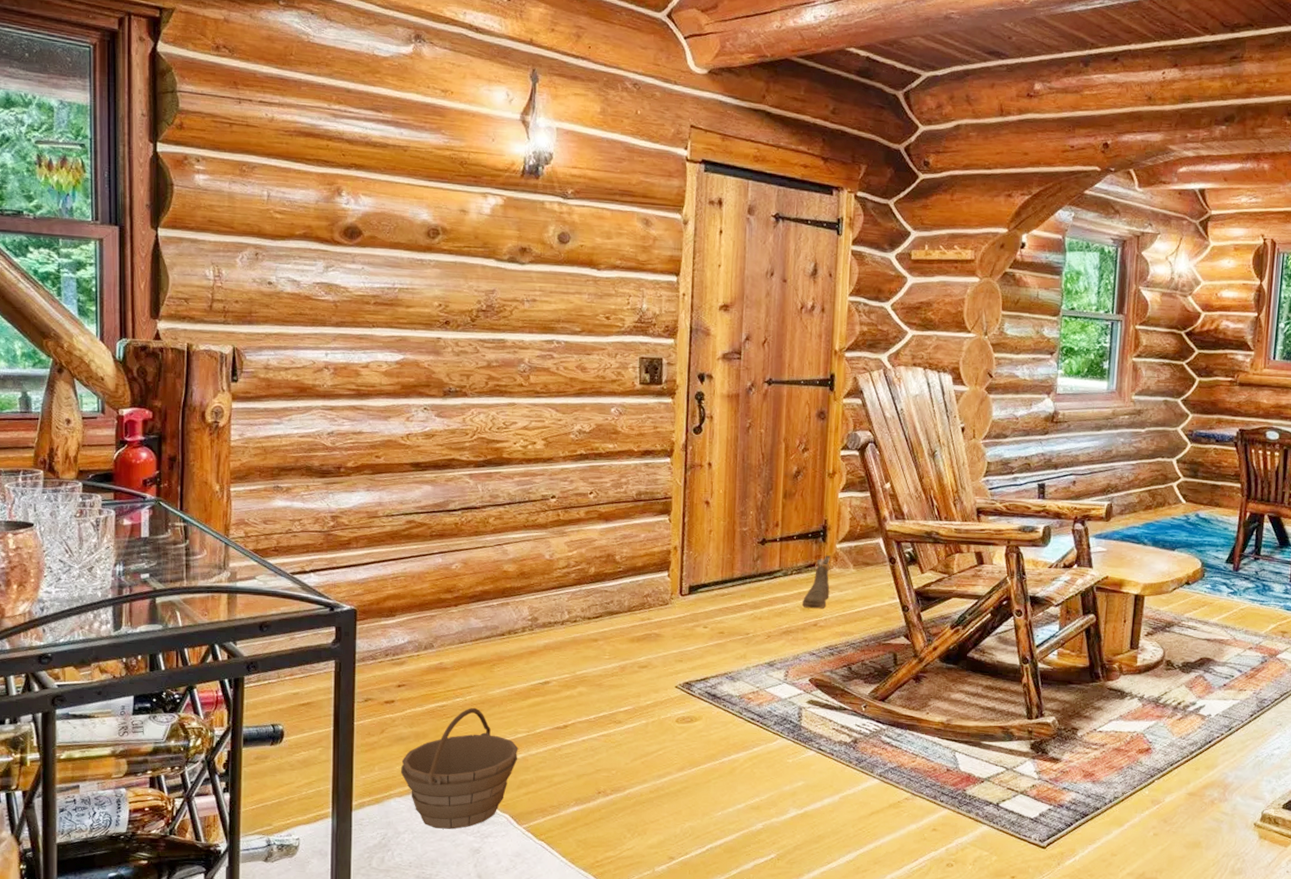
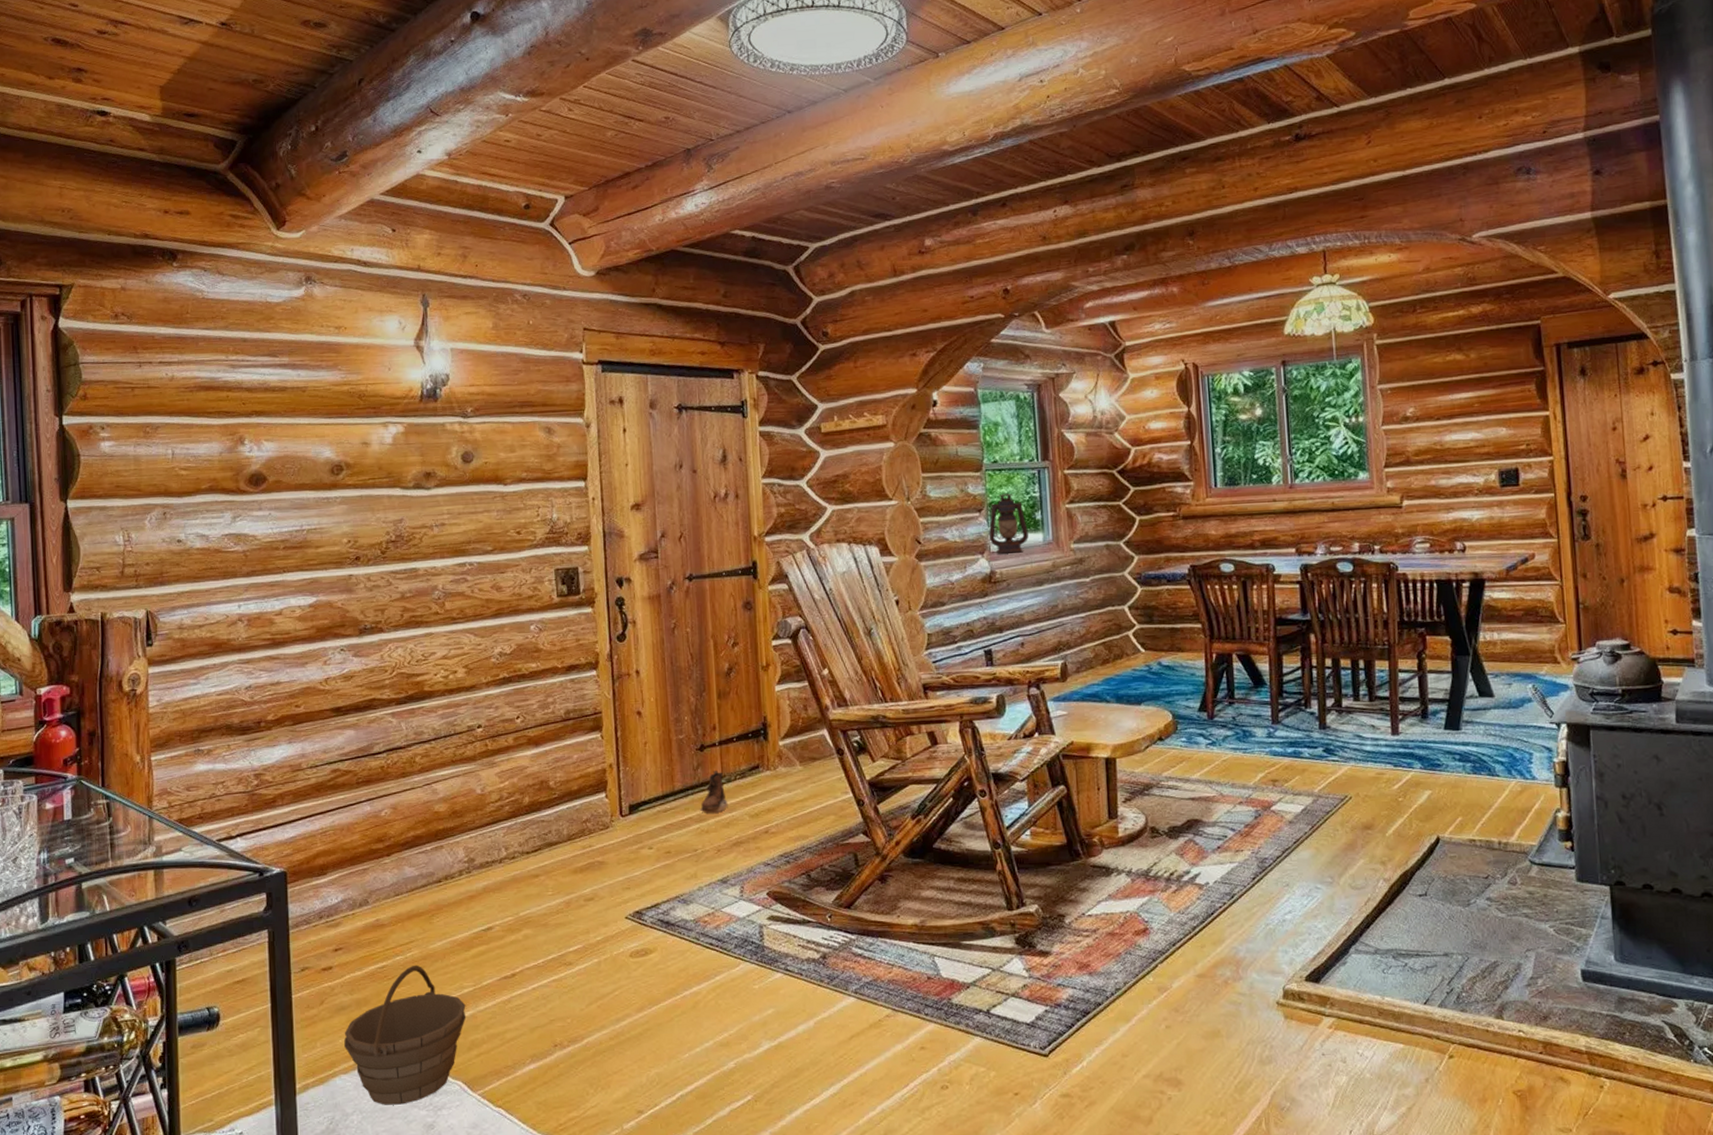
boot: none [755,564,782,602] -> present [699,771,728,813]
boot: present [802,555,831,609] -> none [750,754,778,815]
lantern: none [1056,339,1094,398] -> present [988,493,1029,555]

